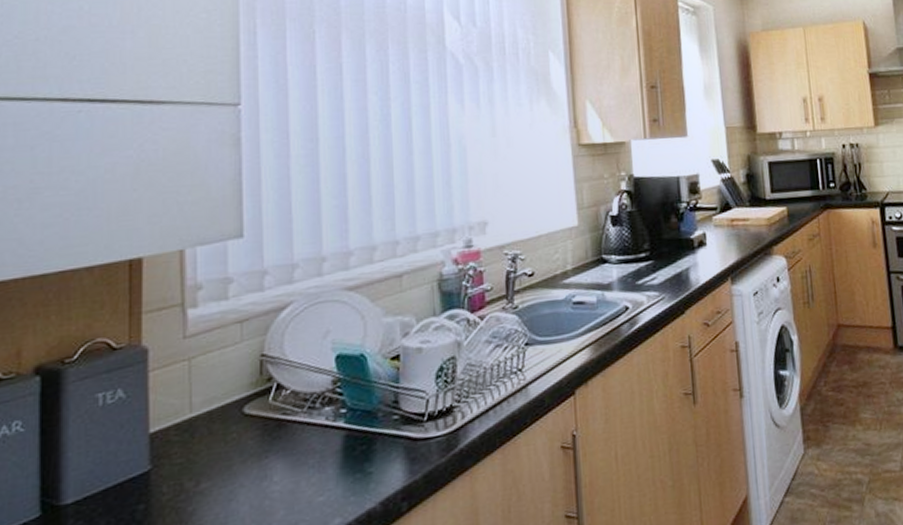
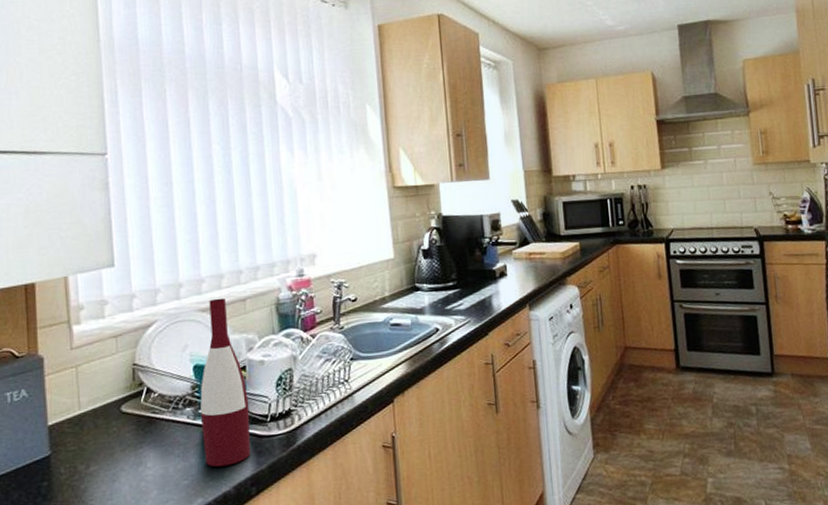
wine bottle: none [343,273,403,479] -> present [200,298,251,467]

